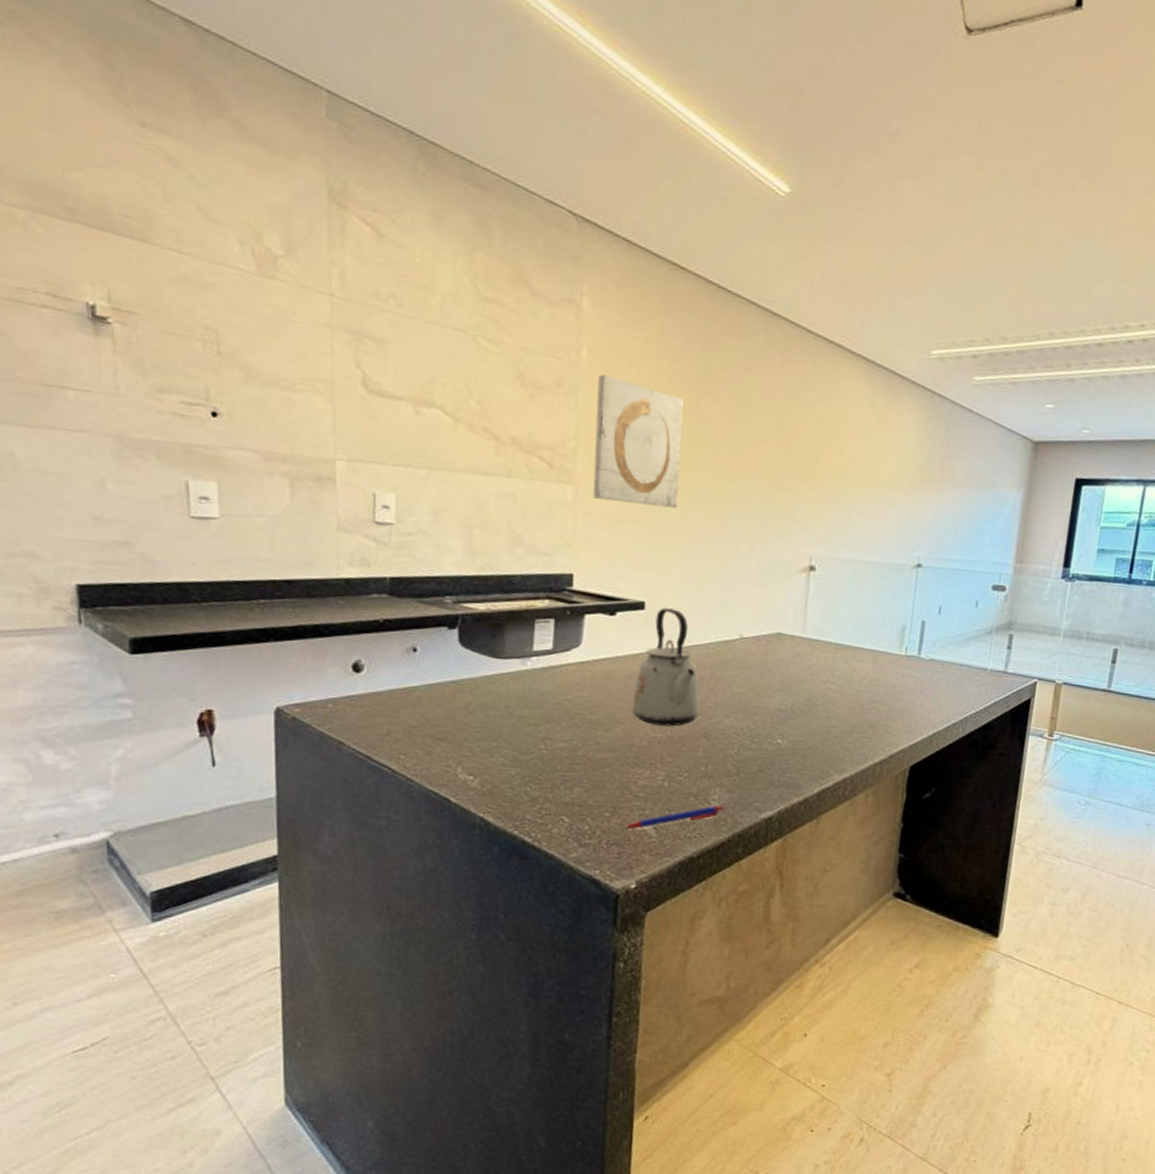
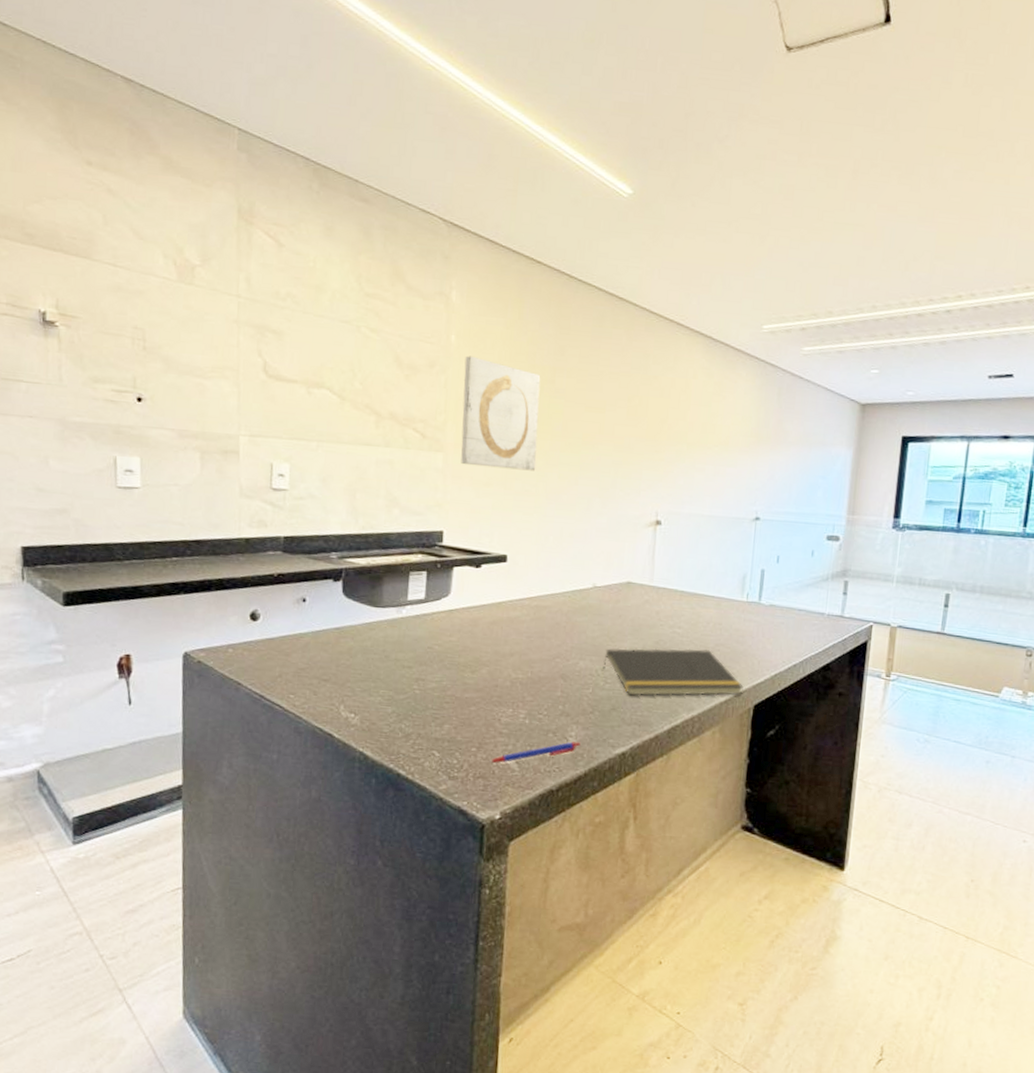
kettle: present [631,608,700,727] -> none [495,560,558,668]
notepad: none [749,705,900,757] -> present [603,648,744,696]

